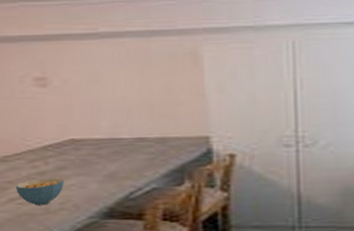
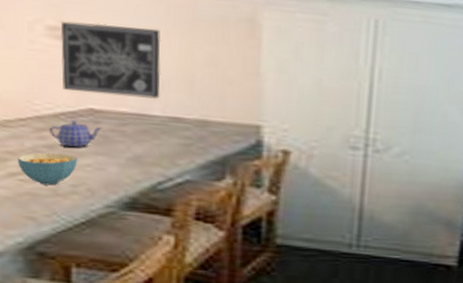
teapot: none [39,149,82,172] -> present [48,120,103,148]
wall art: none [44,69,127,127] -> present [60,21,161,100]

